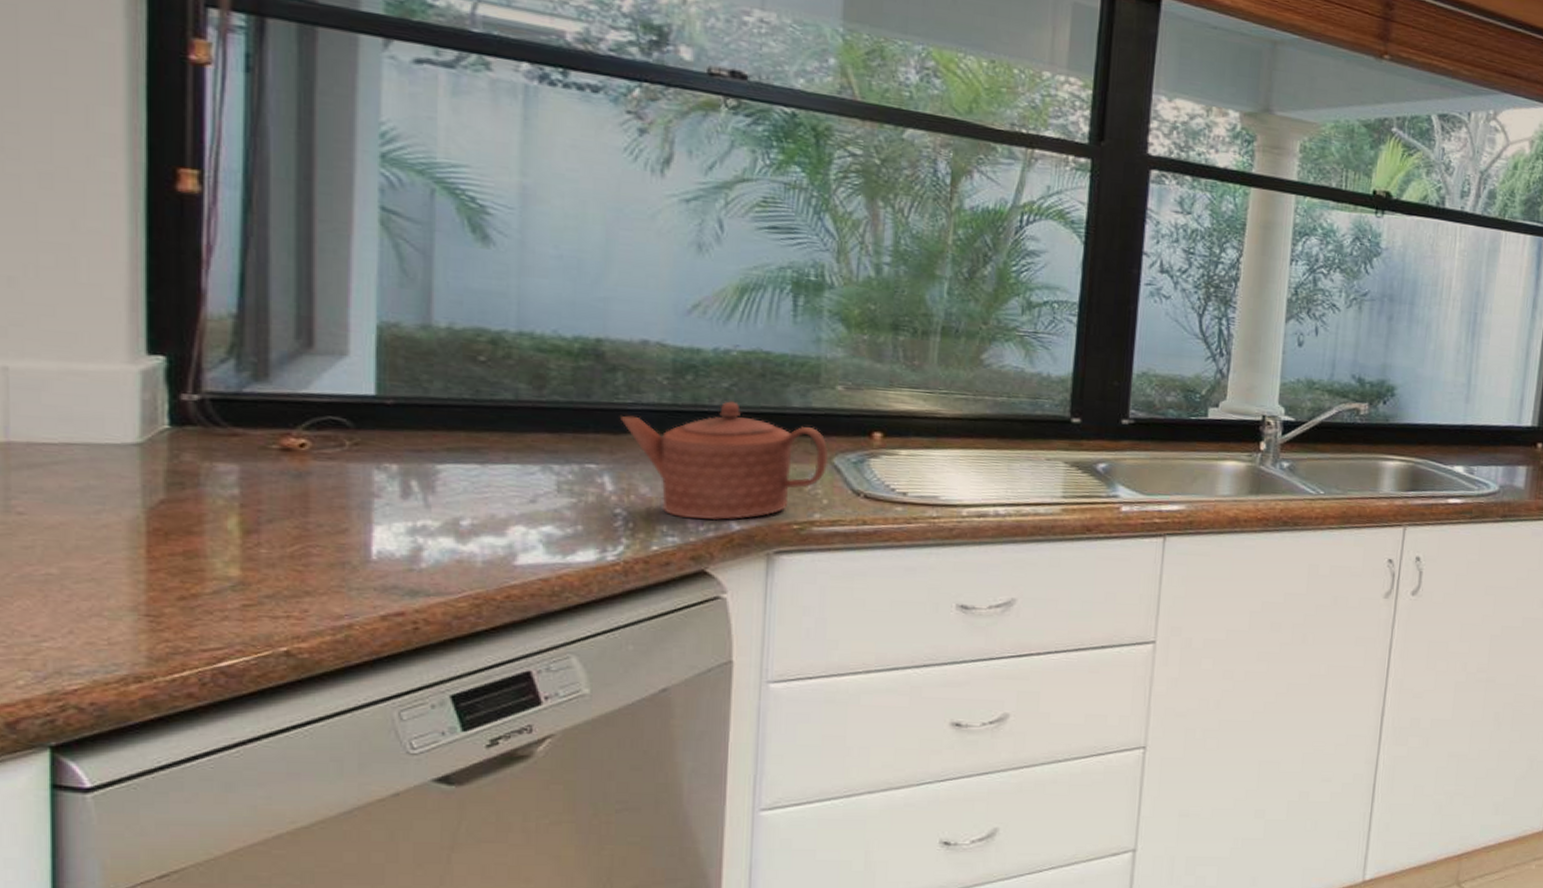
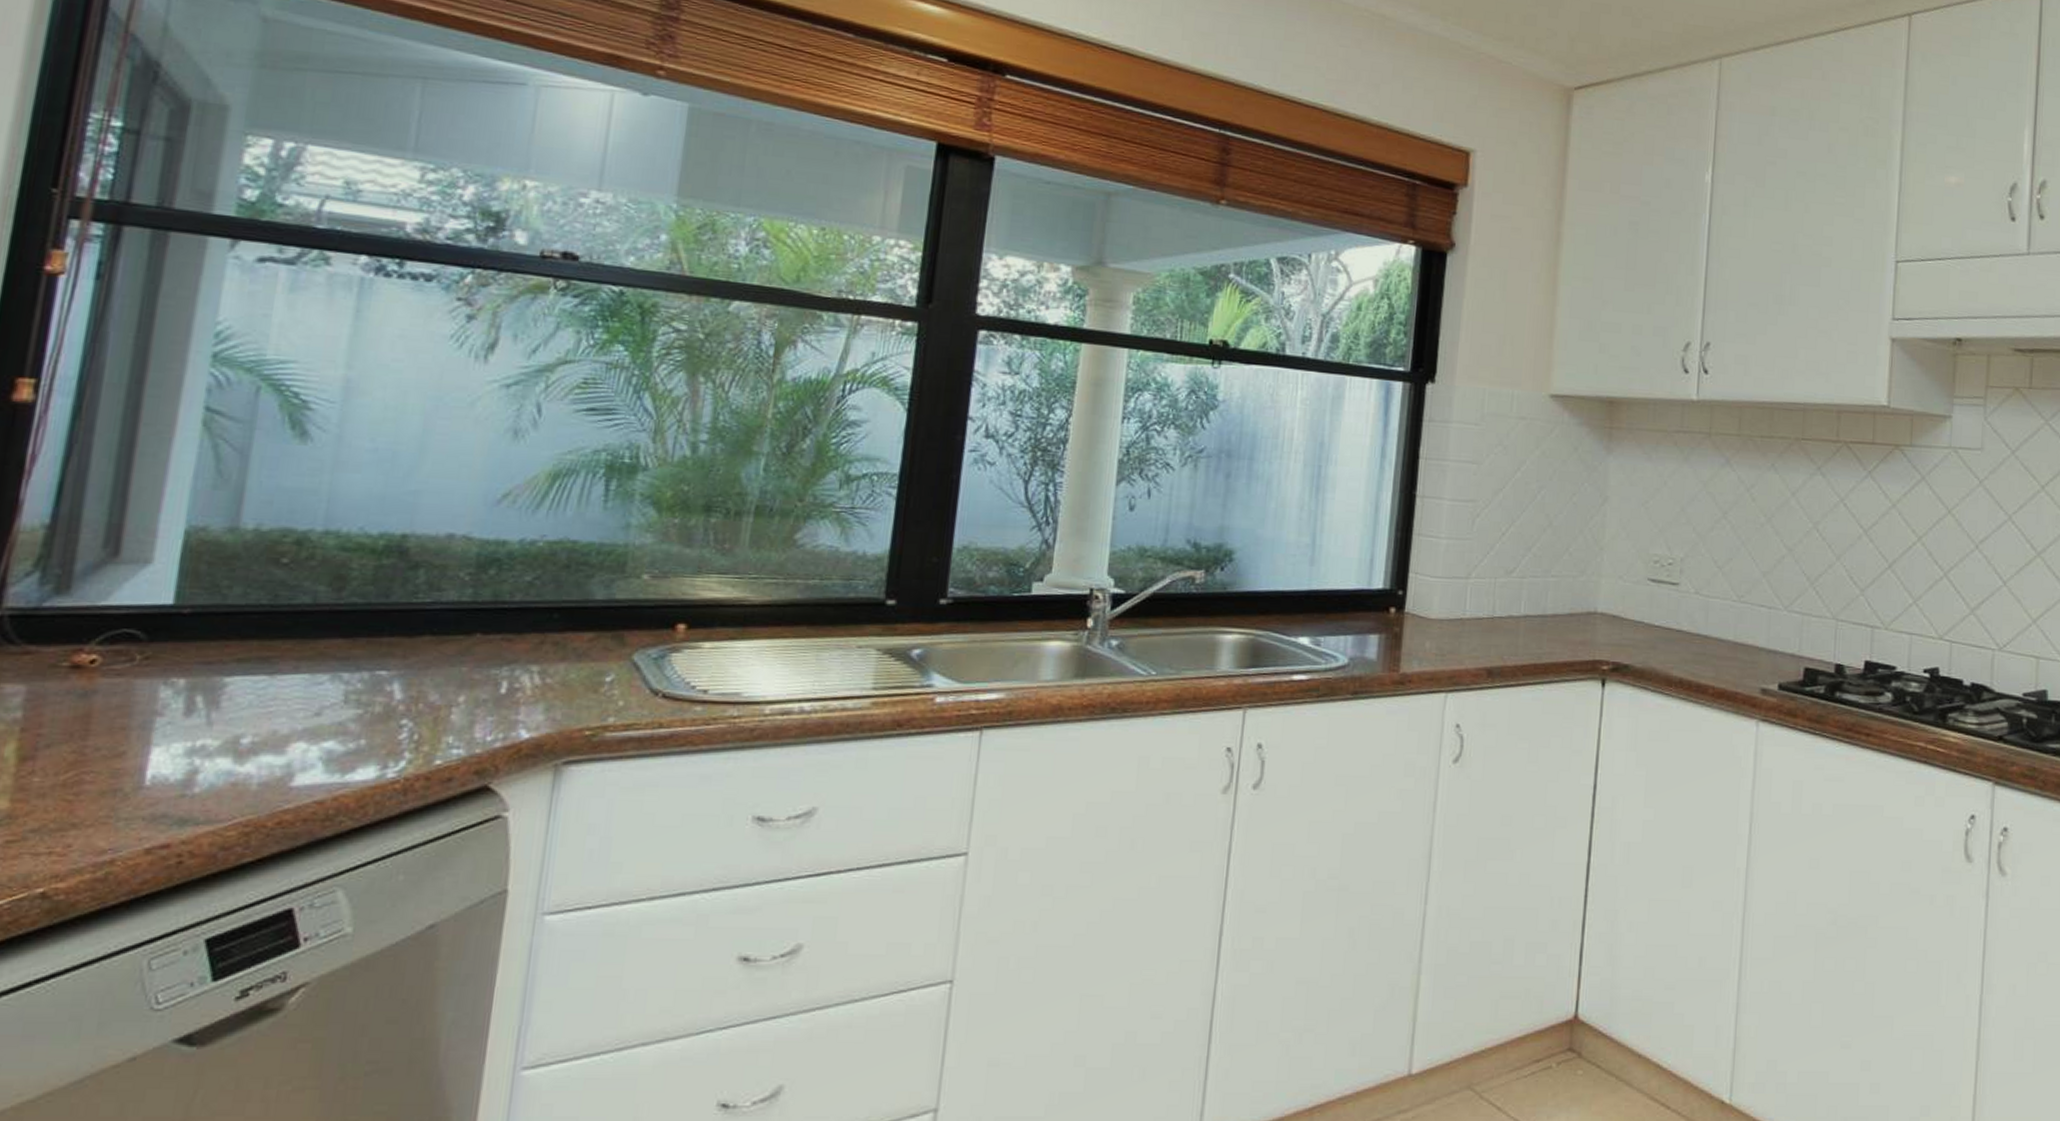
teapot: present [620,401,829,521] -> none [417,596,629,729]

